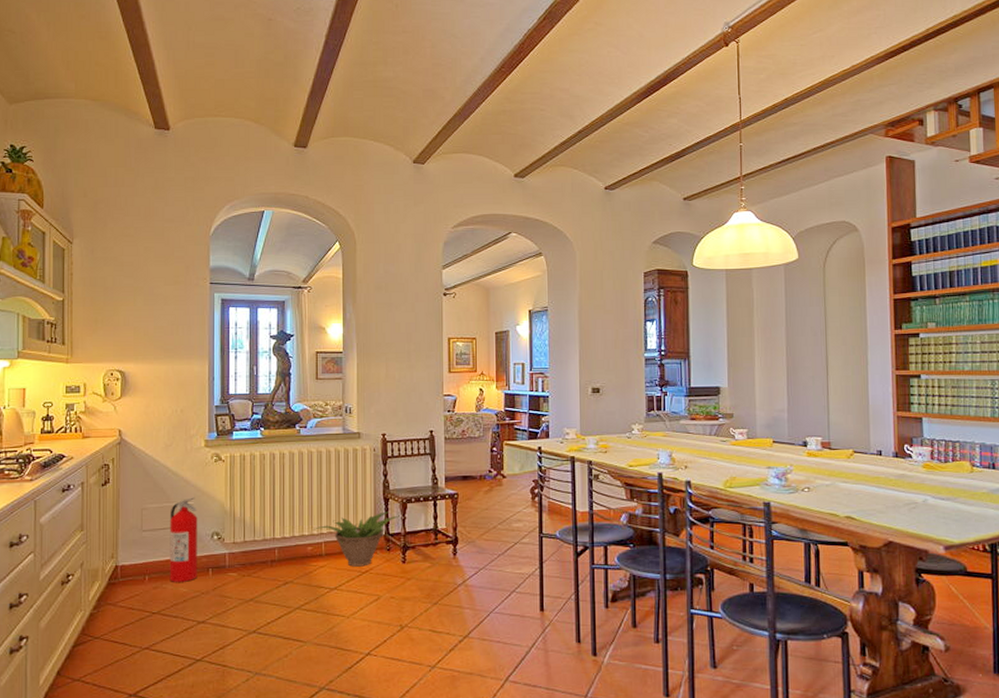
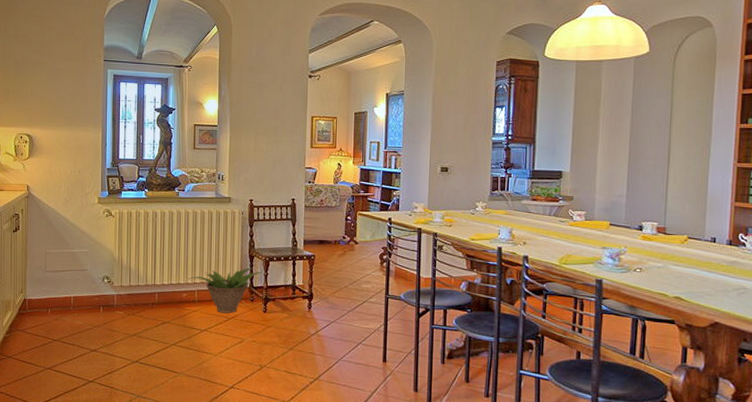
fire extinguisher: present [169,497,198,582] -> none [68,246,91,316]

